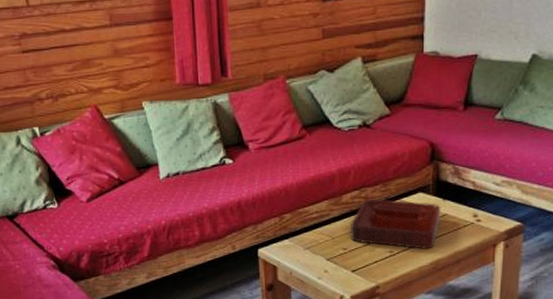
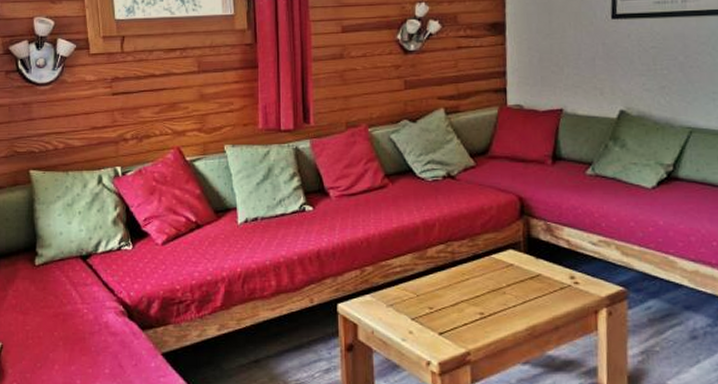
decorative tray: present [349,199,441,250] -> none [435,254,535,313]

